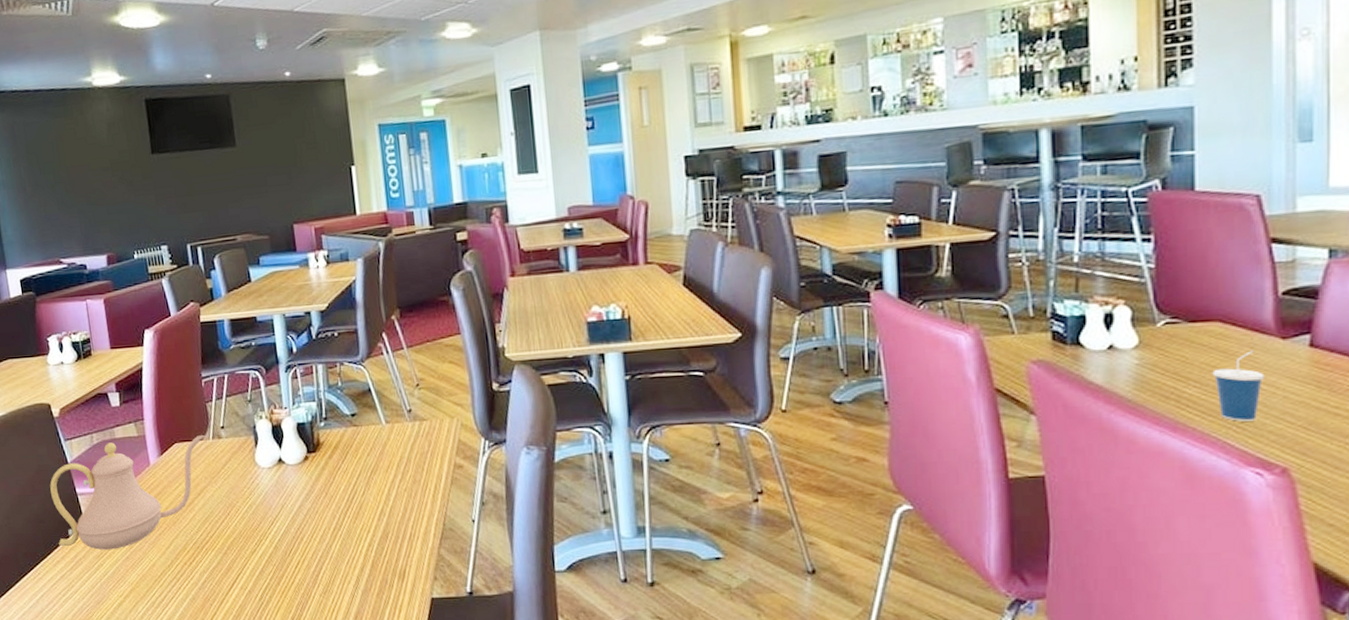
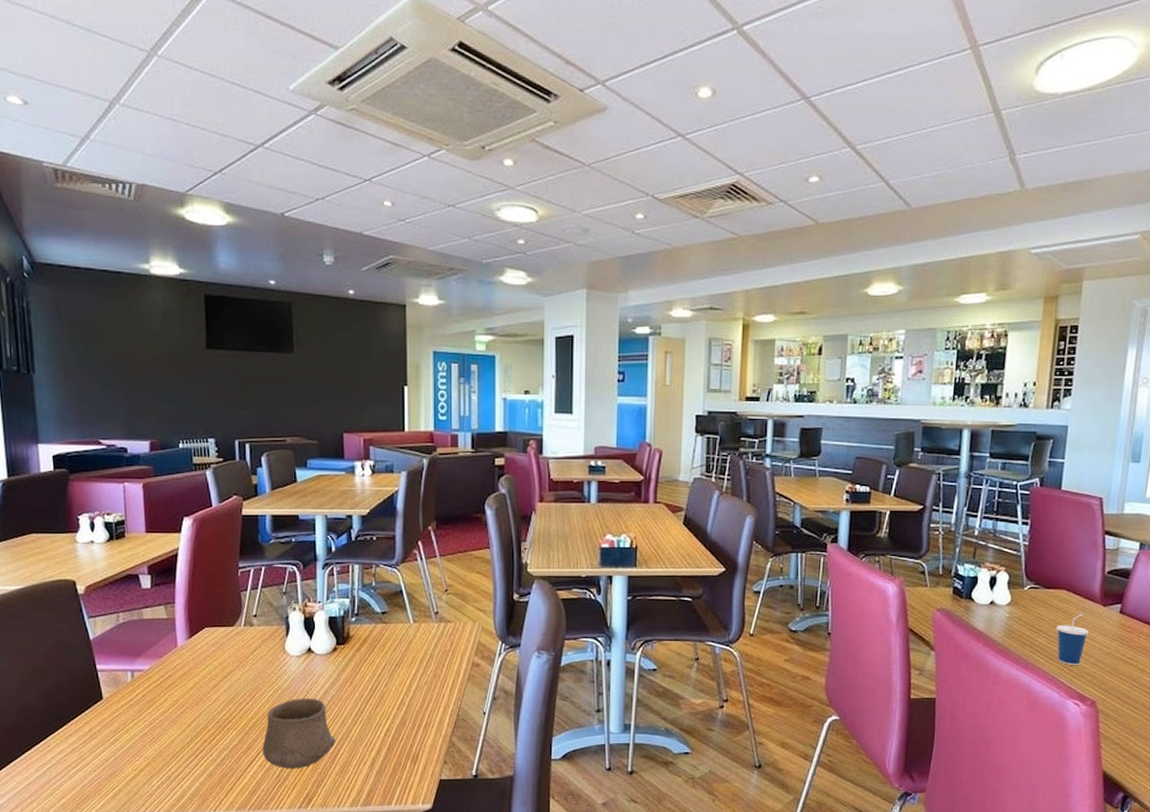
teapot: present [50,435,205,550] -> none [68,622,237,725]
cup: none [242,512,316,590] -> present [262,698,336,769]

